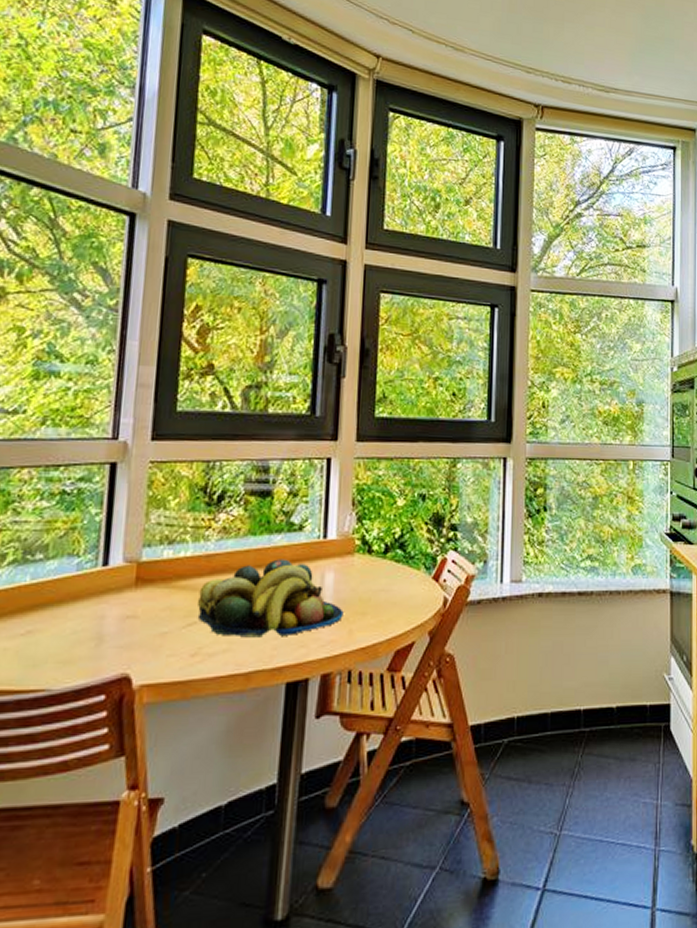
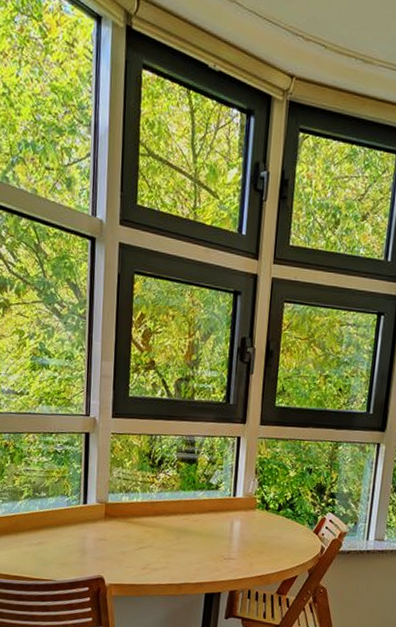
fruit bowl: present [196,559,344,638] -> none [145,508,246,562]

